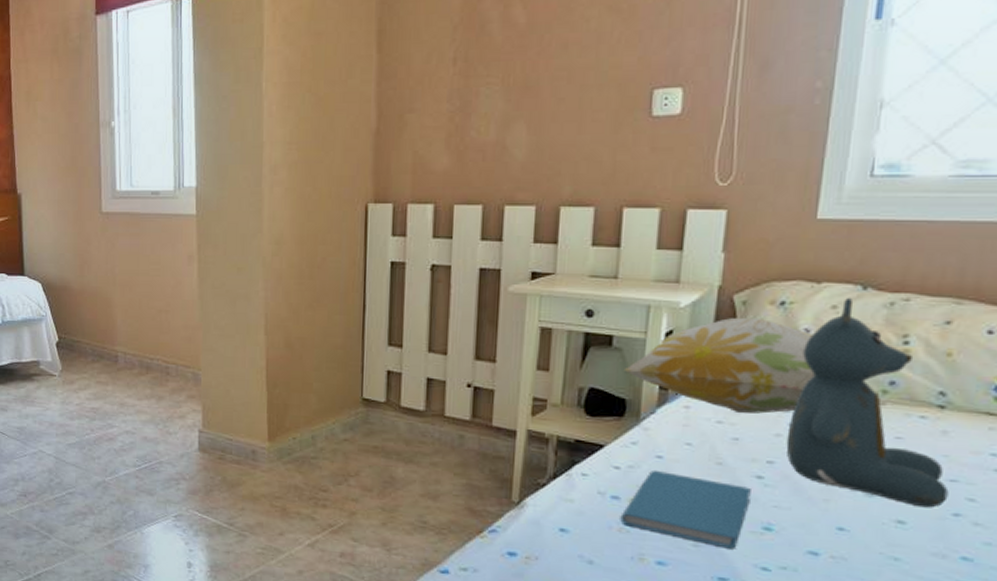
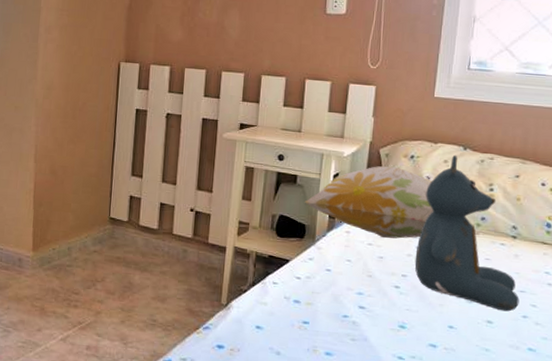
book: present [620,469,751,550] -> none [300,280,391,343]

